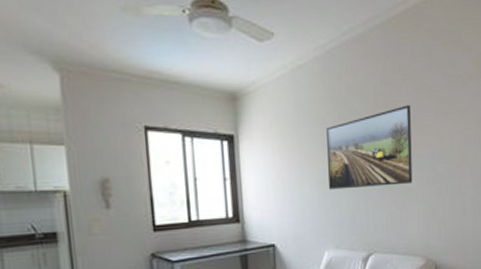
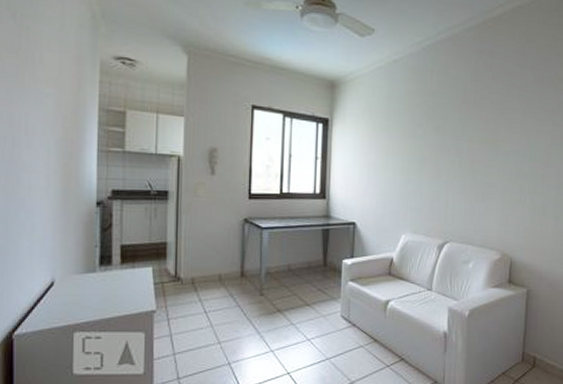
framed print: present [326,105,413,190] -> none [411,103,499,179]

